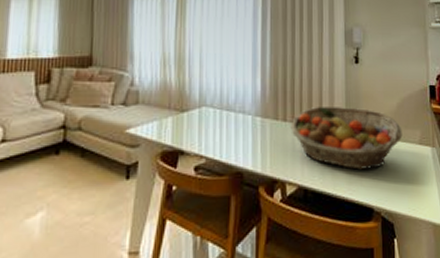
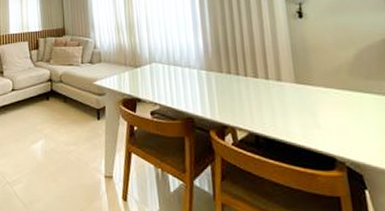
fruit basket: present [291,106,403,170] -> none [235,59,365,119]

